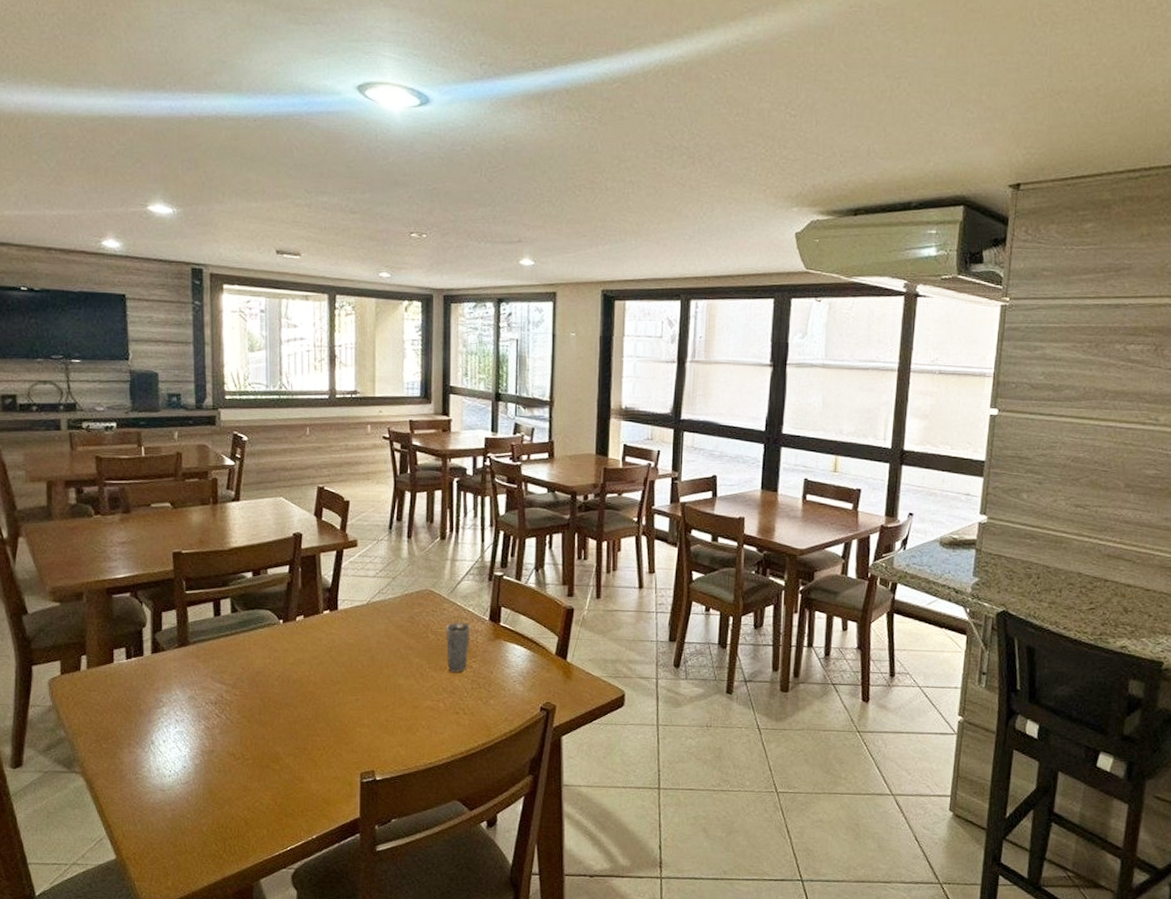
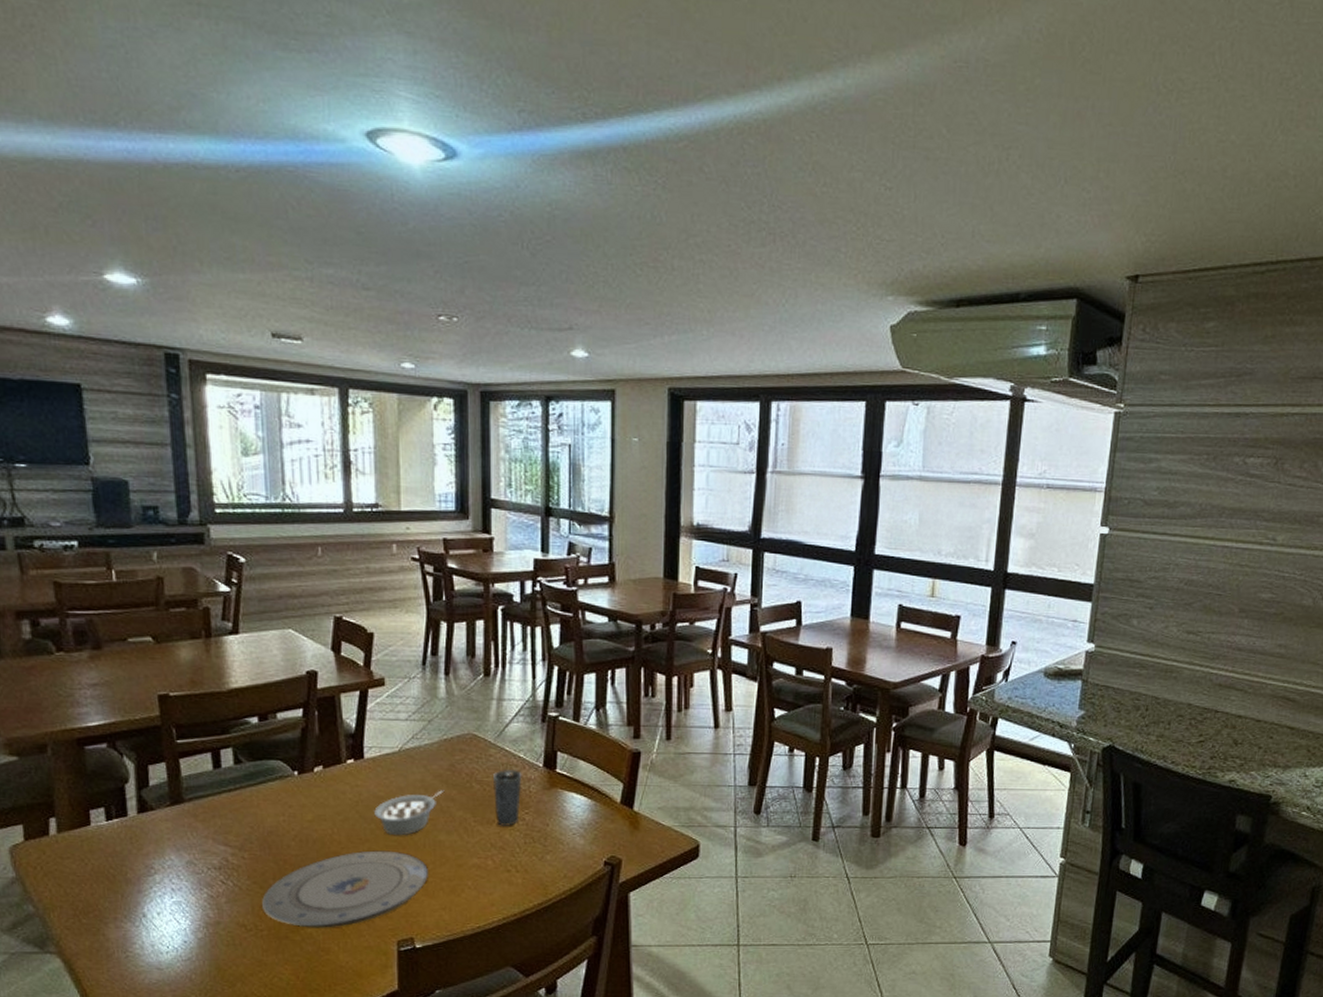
plate: none [249,691,388,759] -> present [262,850,428,928]
legume: none [345,639,405,679] -> present [374,790,445,836]

